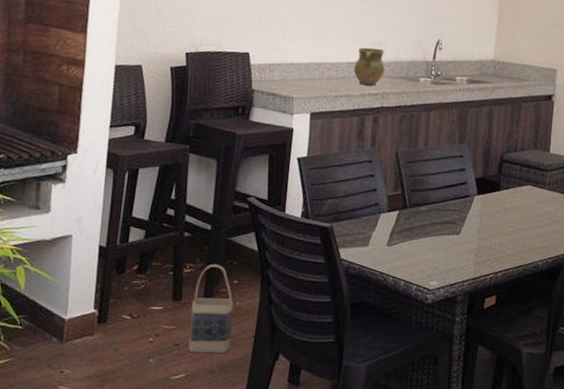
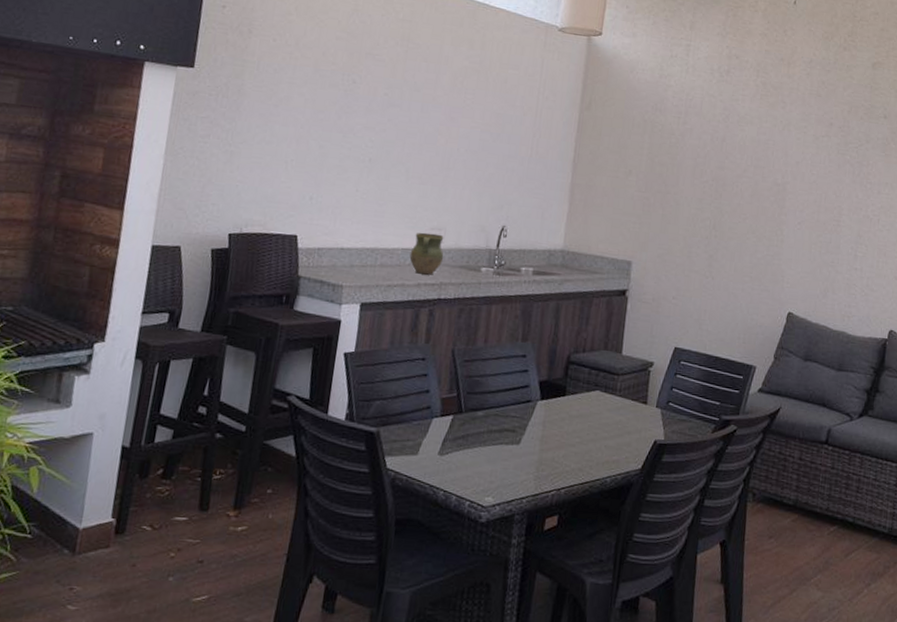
bag: present [188,263,234,353] -> none [213,470,266,573]

